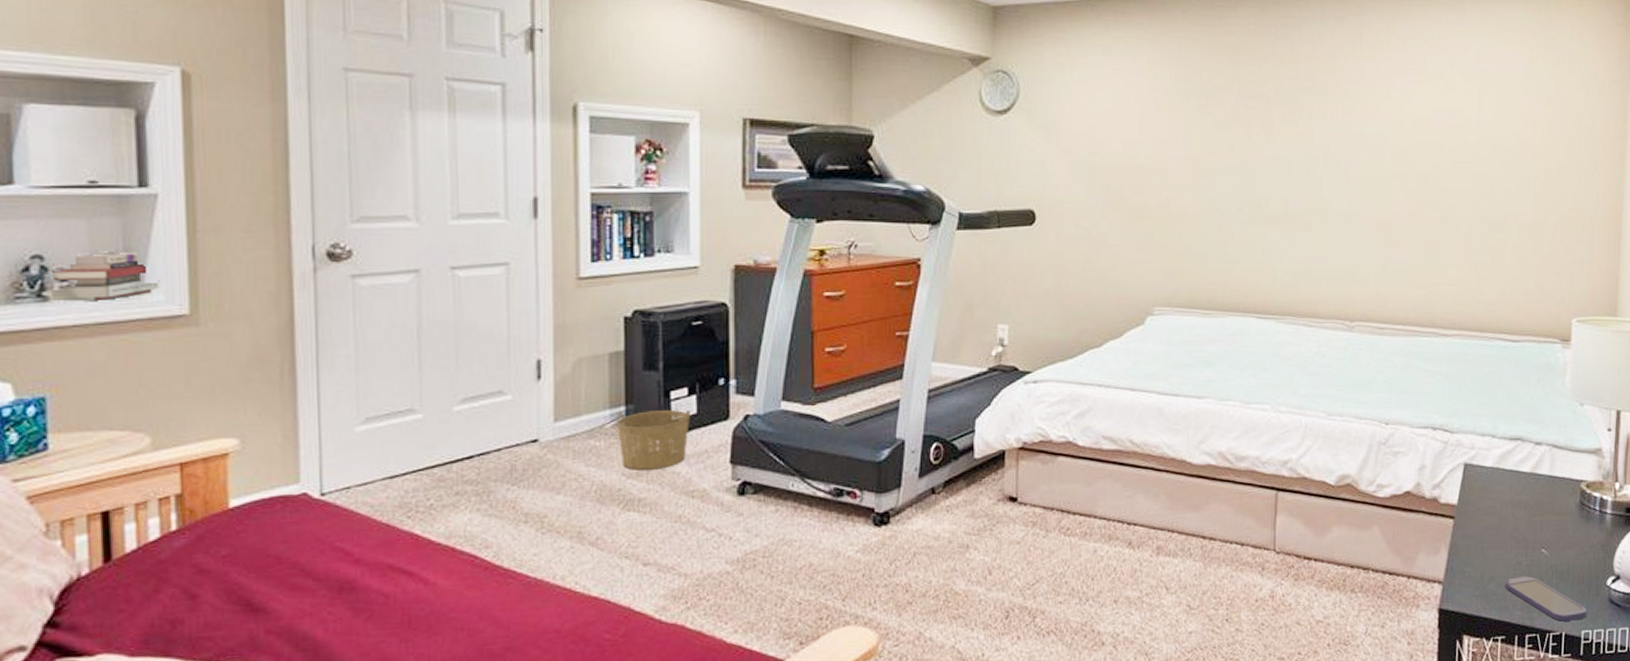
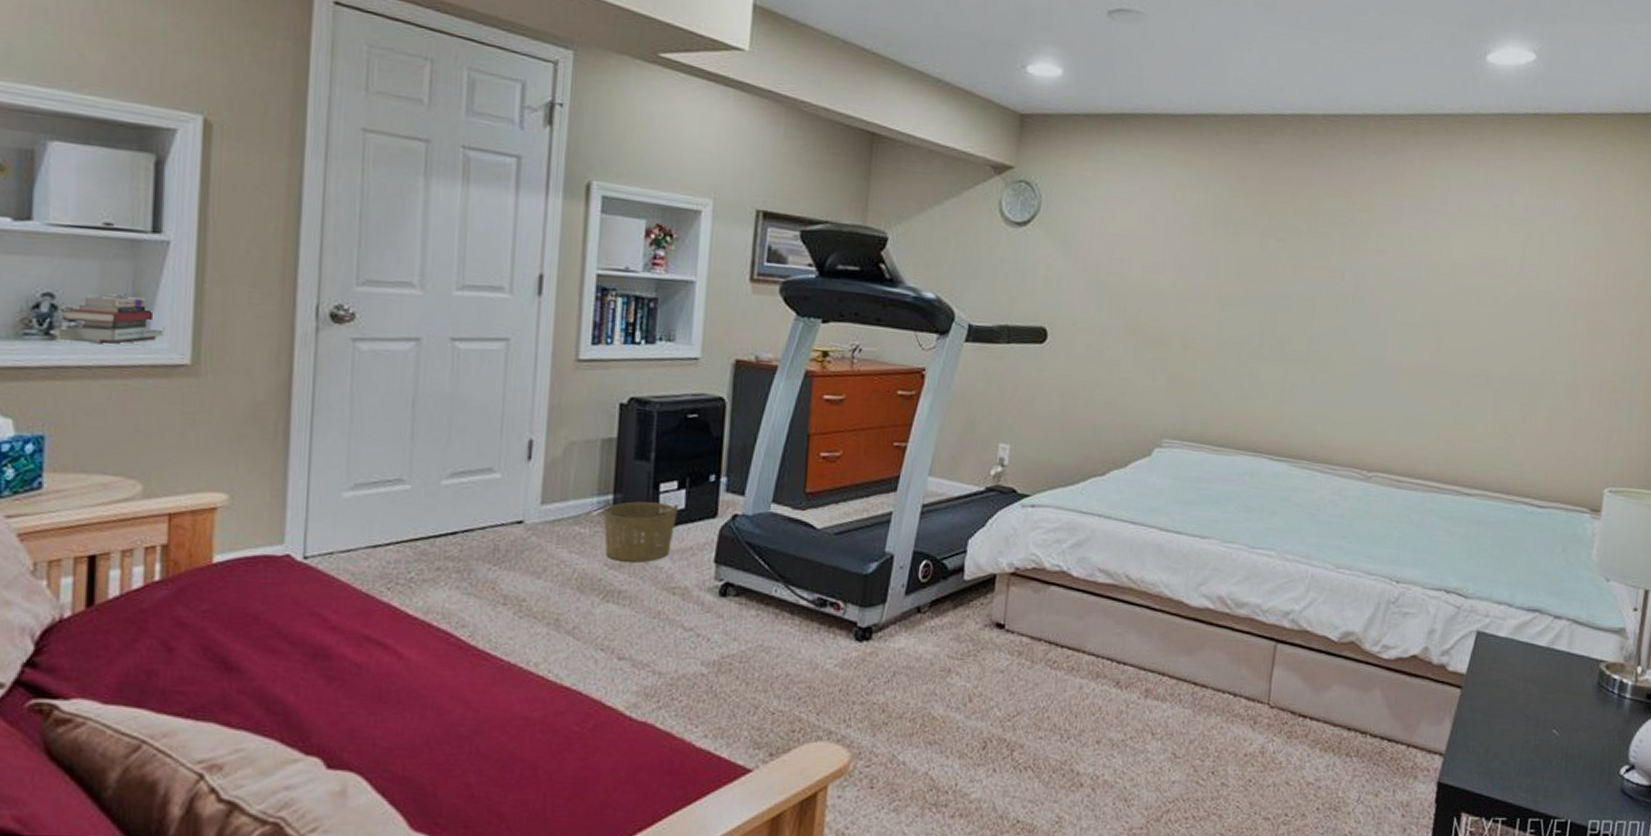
mobile phone: present [1505,576,1587,622] -> none [1510,756,1597,809]

